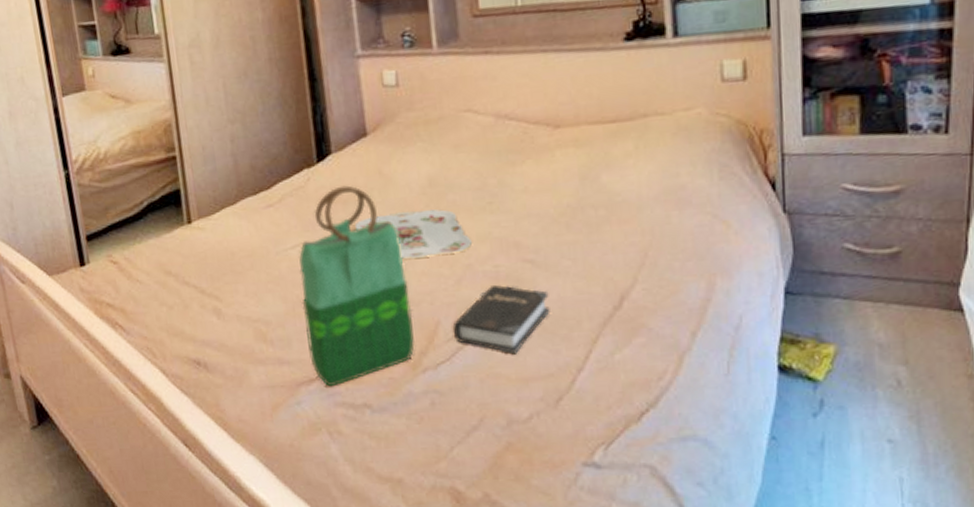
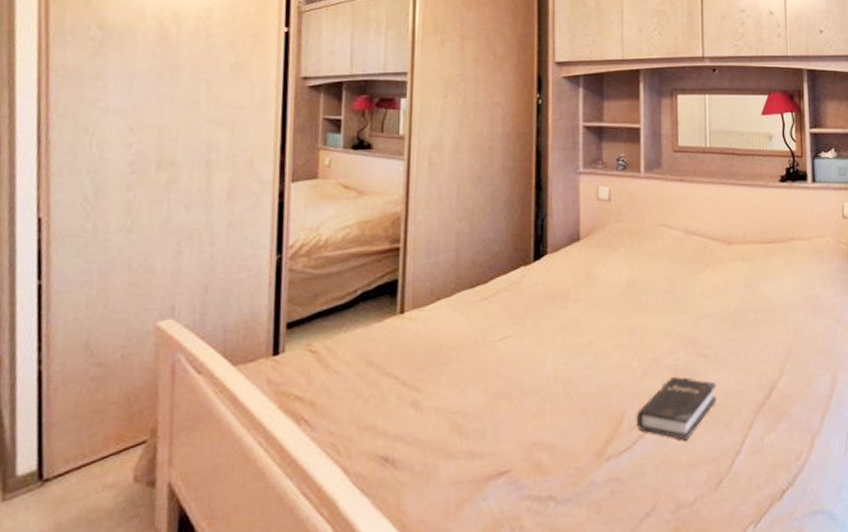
tote bag: present [299,185,415,387] -> none [502,283,603,480]
serving tray: present [354,209,473,259] -> none [560,308,659,353]

